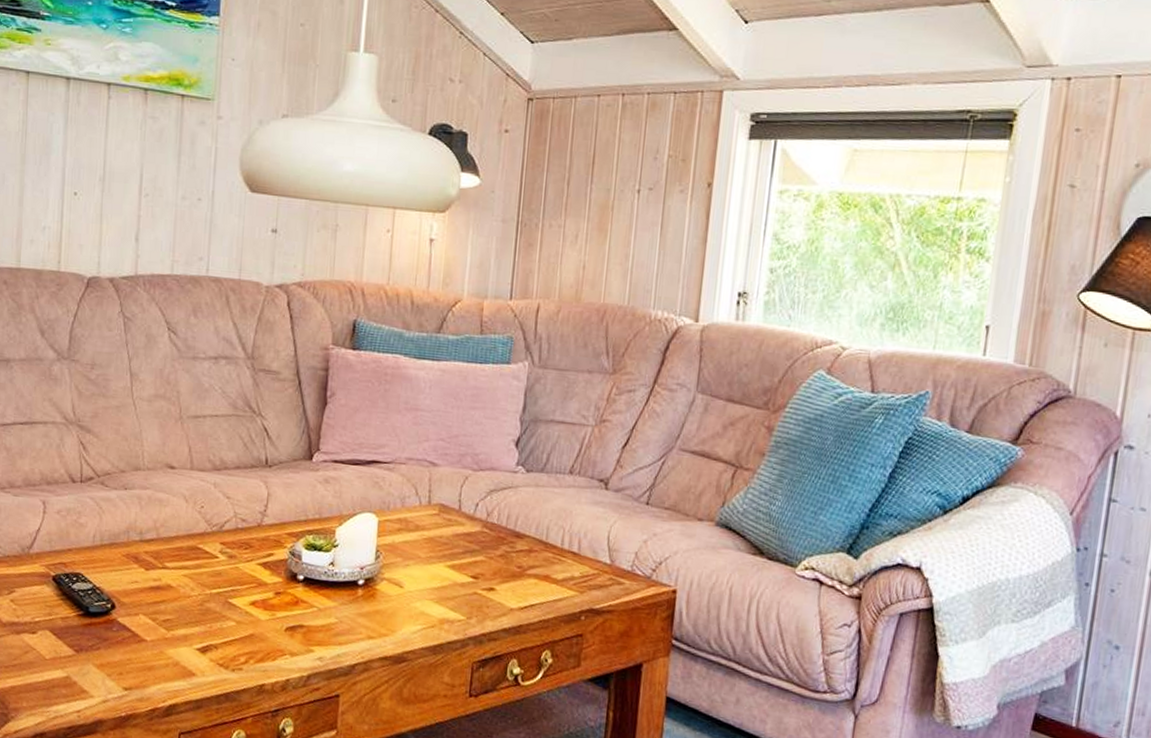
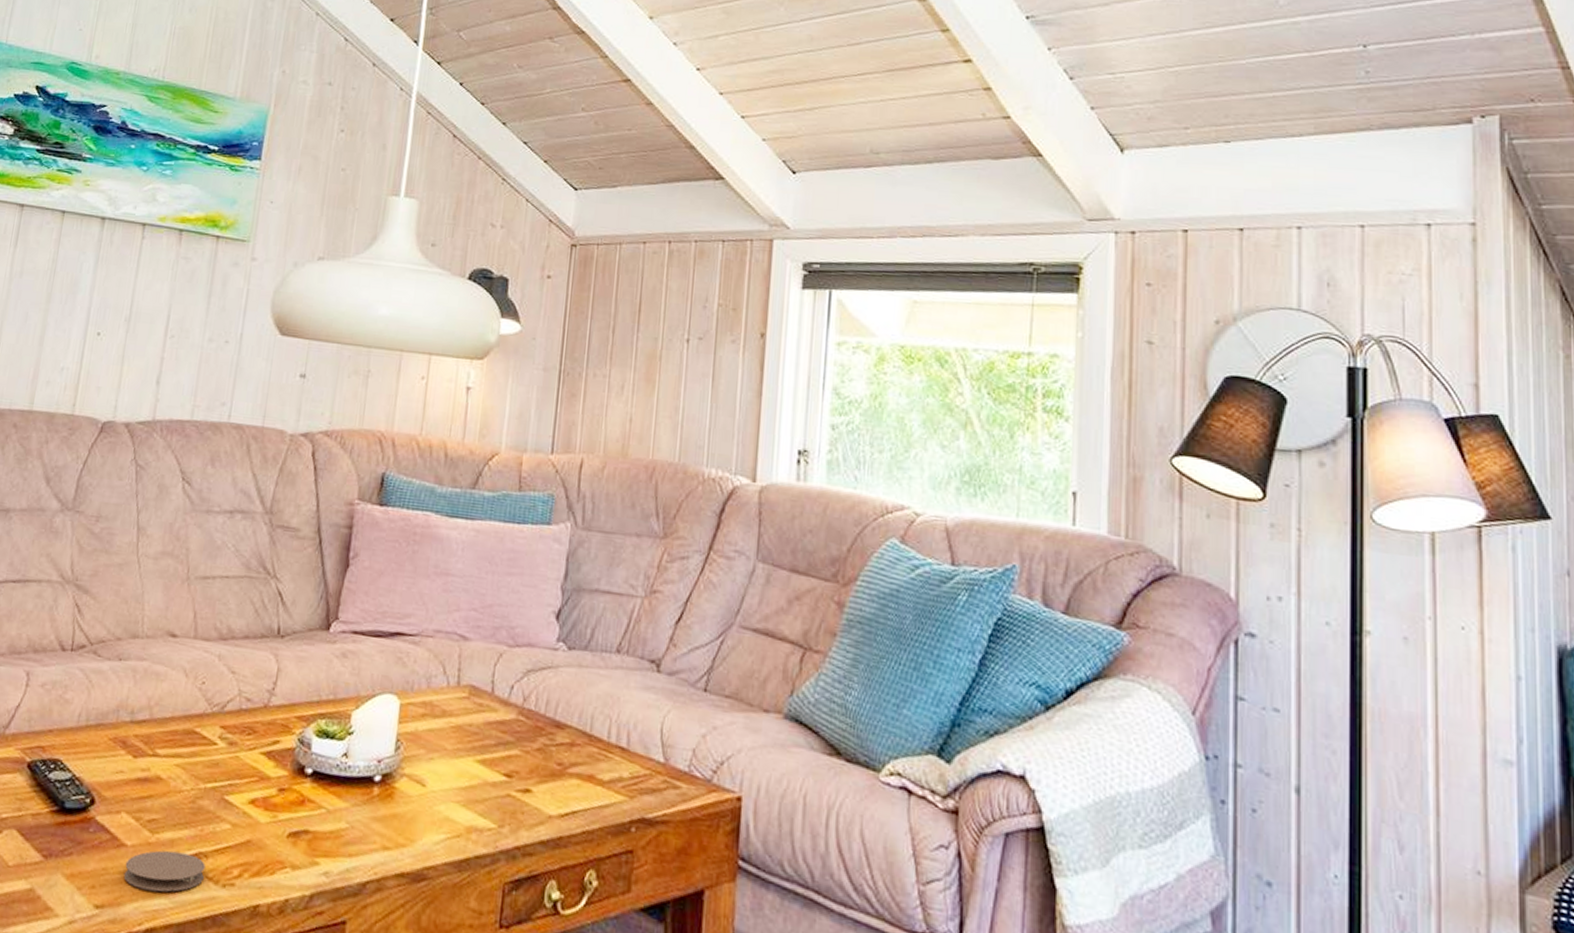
coaster: none [146,643,216,676] -> present [123,850,206,892]

